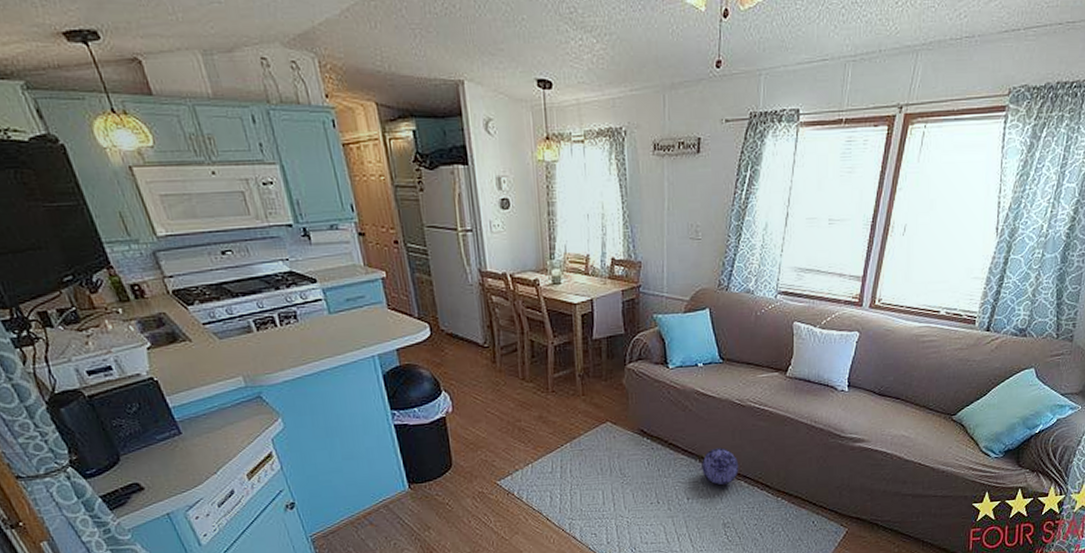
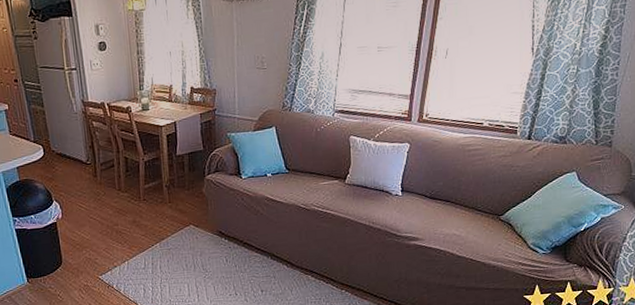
decorative ball: present [702,448,739,485] -> none [273,246,306,279]

